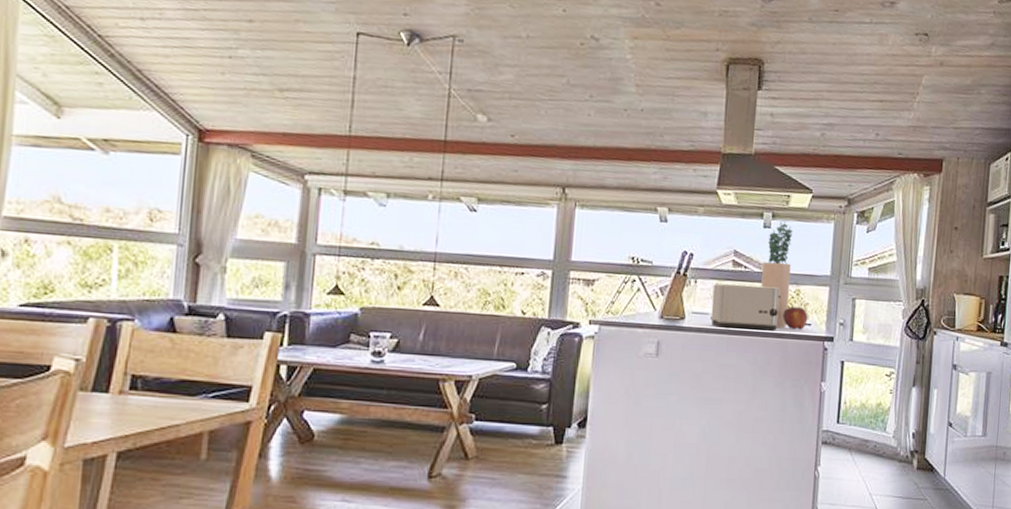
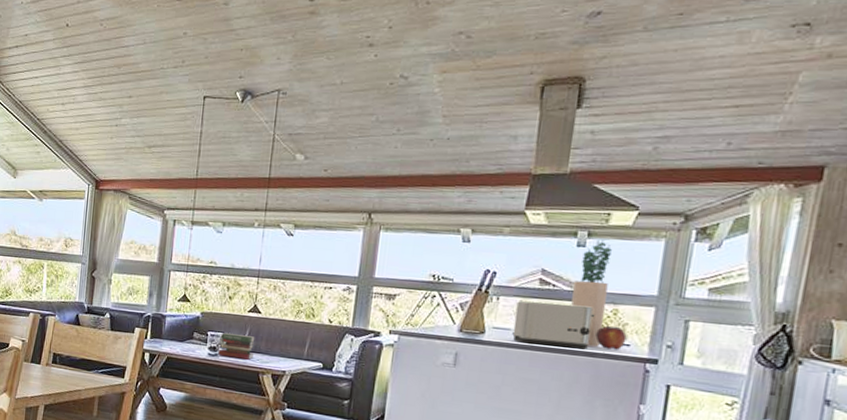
books: none [383,332,433,365] -> present [217,332,255,360]

